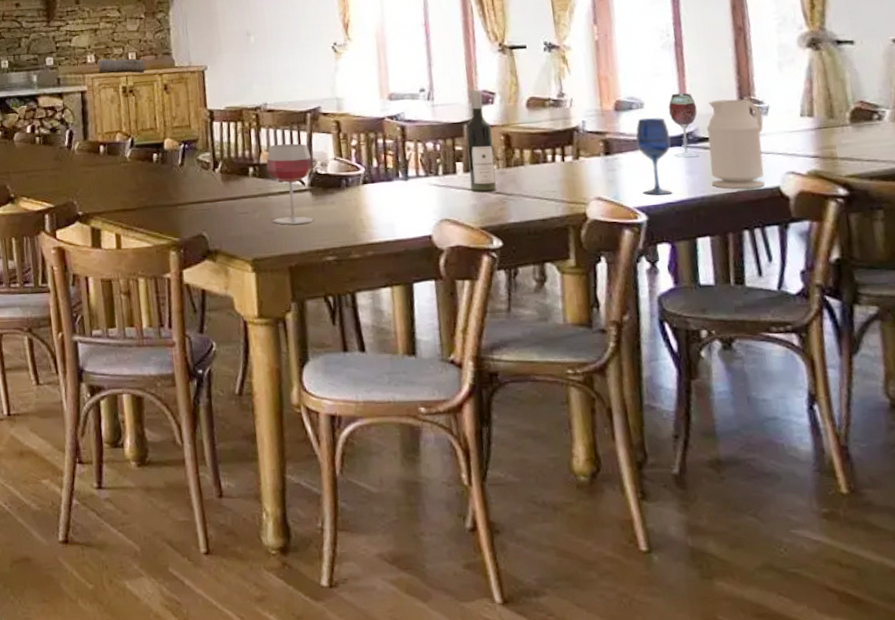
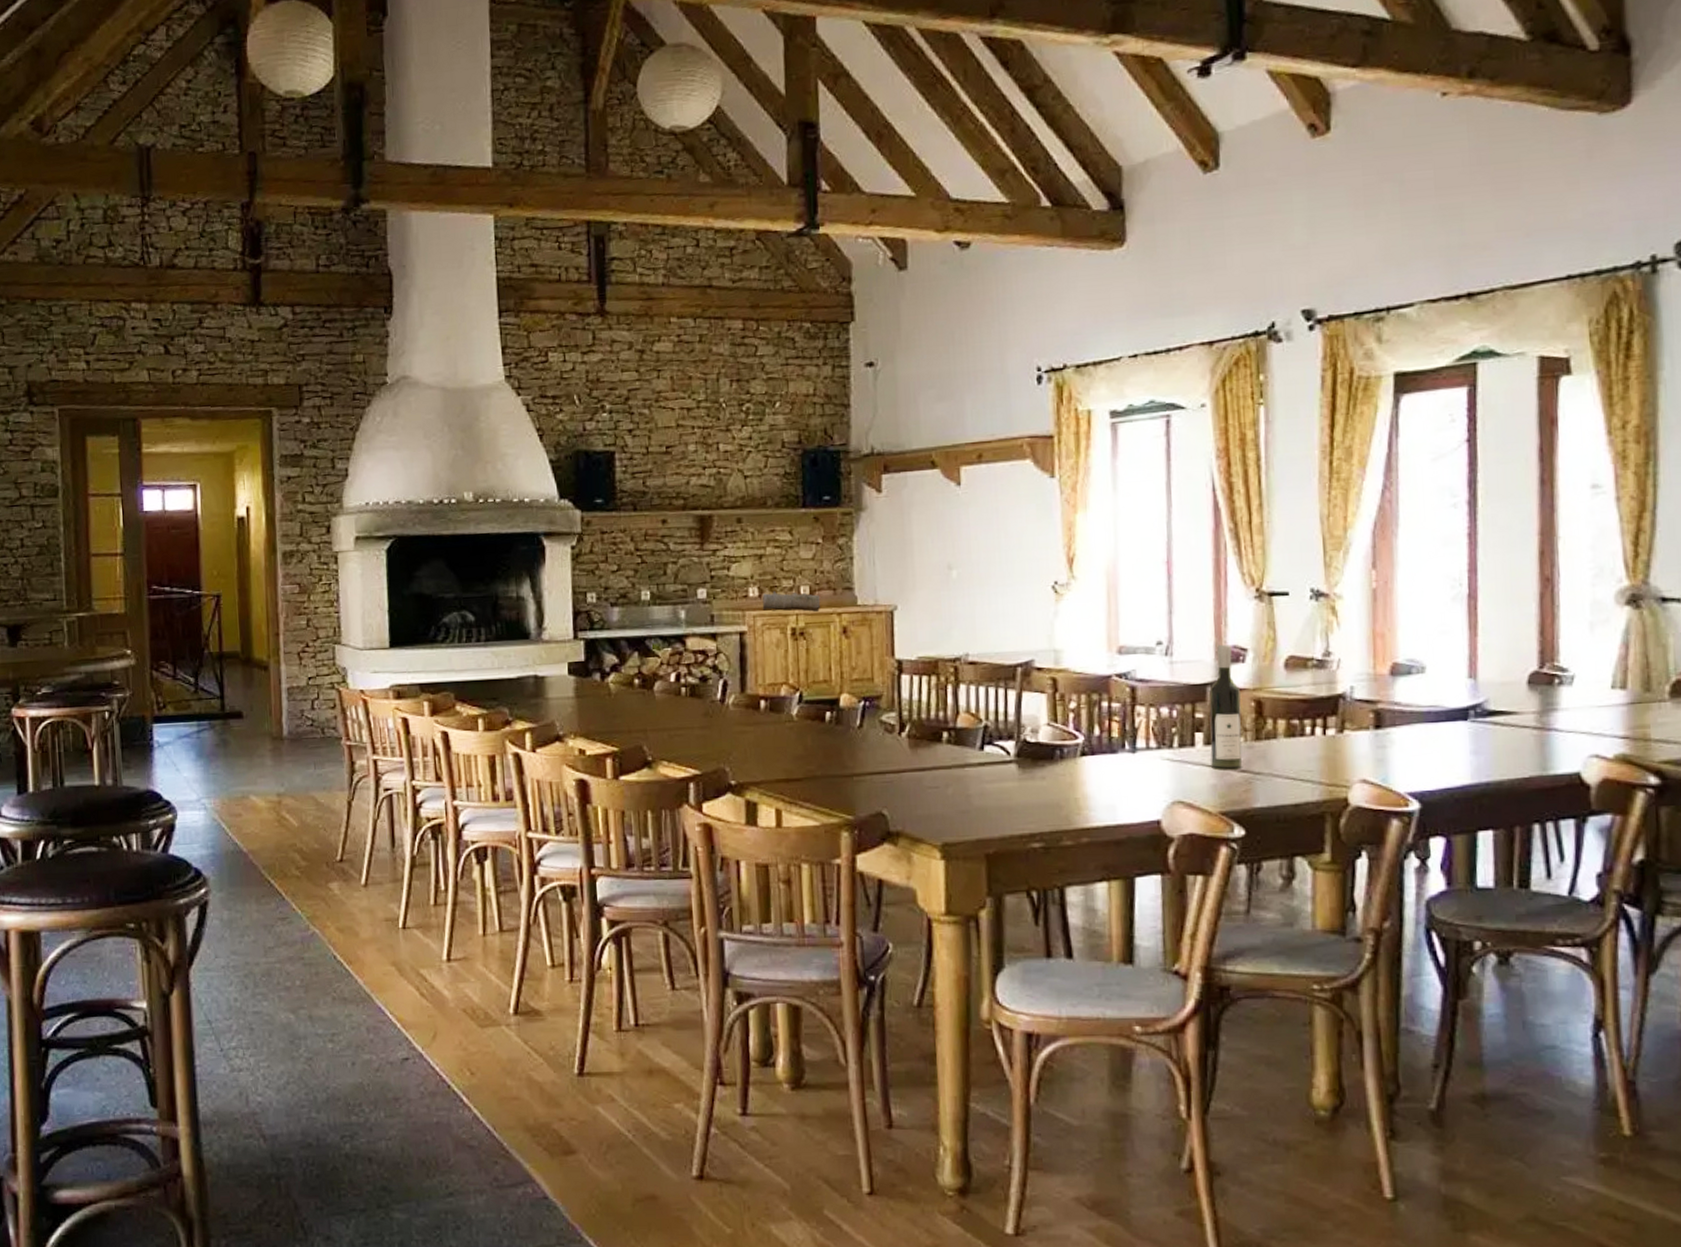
wineglass: present [266,143,314,225] -> none [964,704,1021,804]
wineglass: present [635,118,673,196] -> none [1413,685,1455,780]
wineglass: present [668,93,698,158] -> none [1454,655,1489,735]
water jug: present [706,99,765,190] -> none [1498,665,1567,775]

